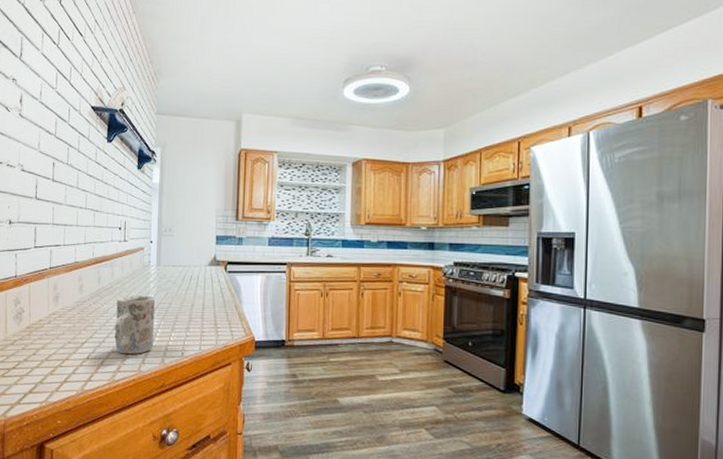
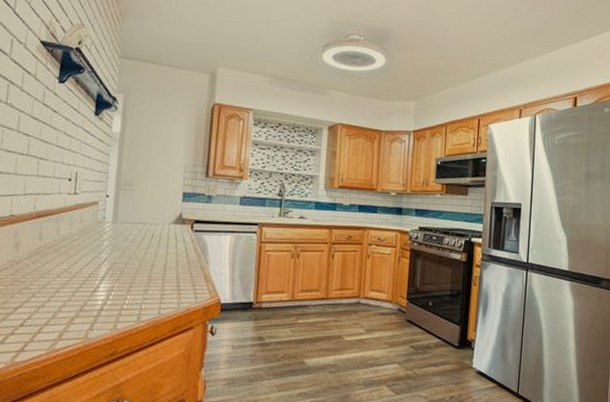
mug: present [114,295,155,355] -> none [57,254,109,320]

